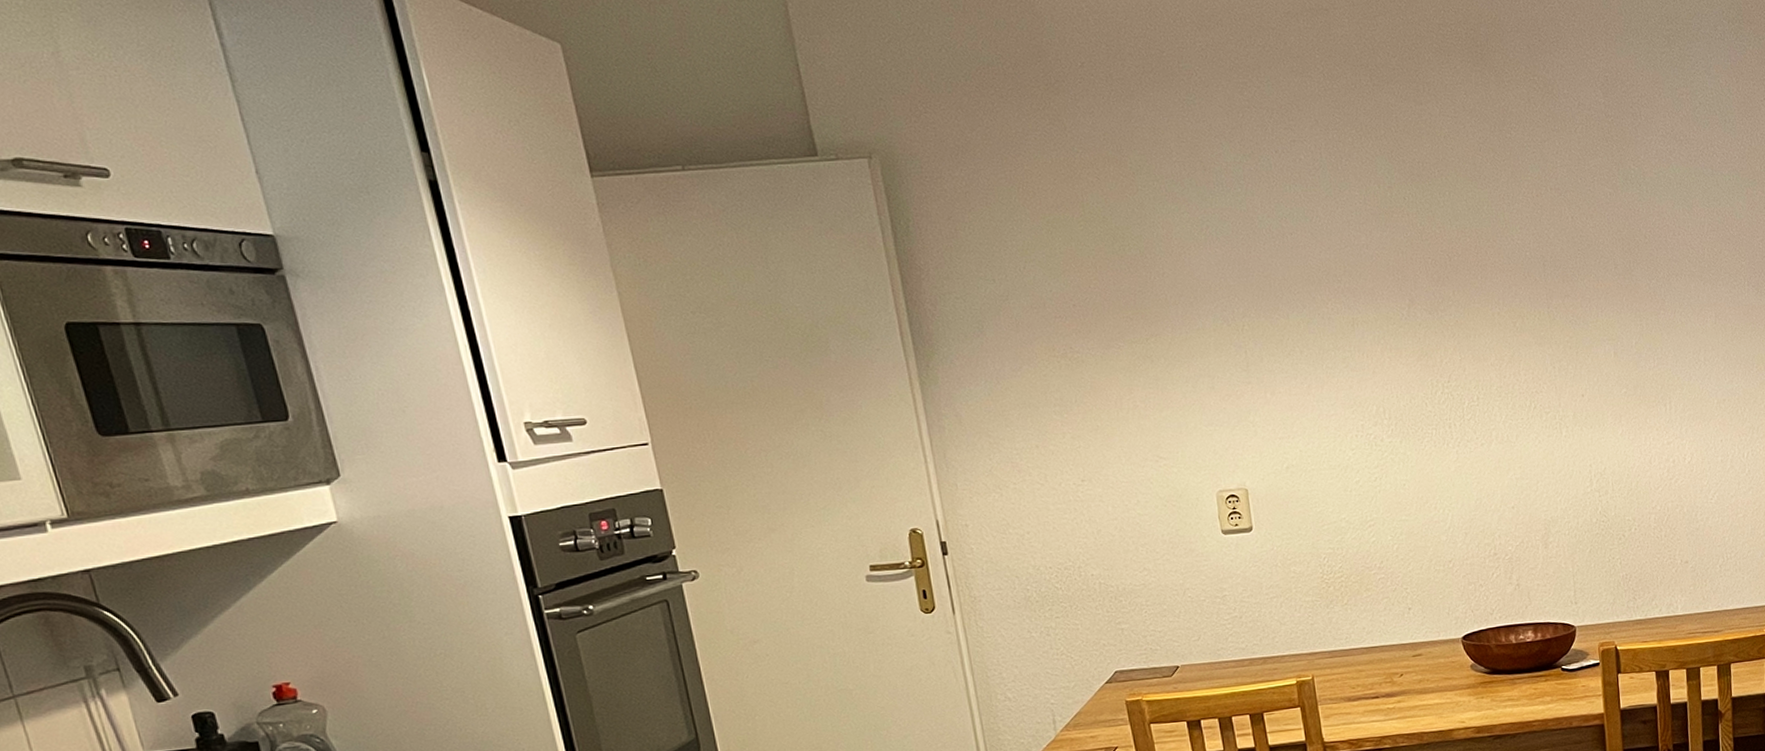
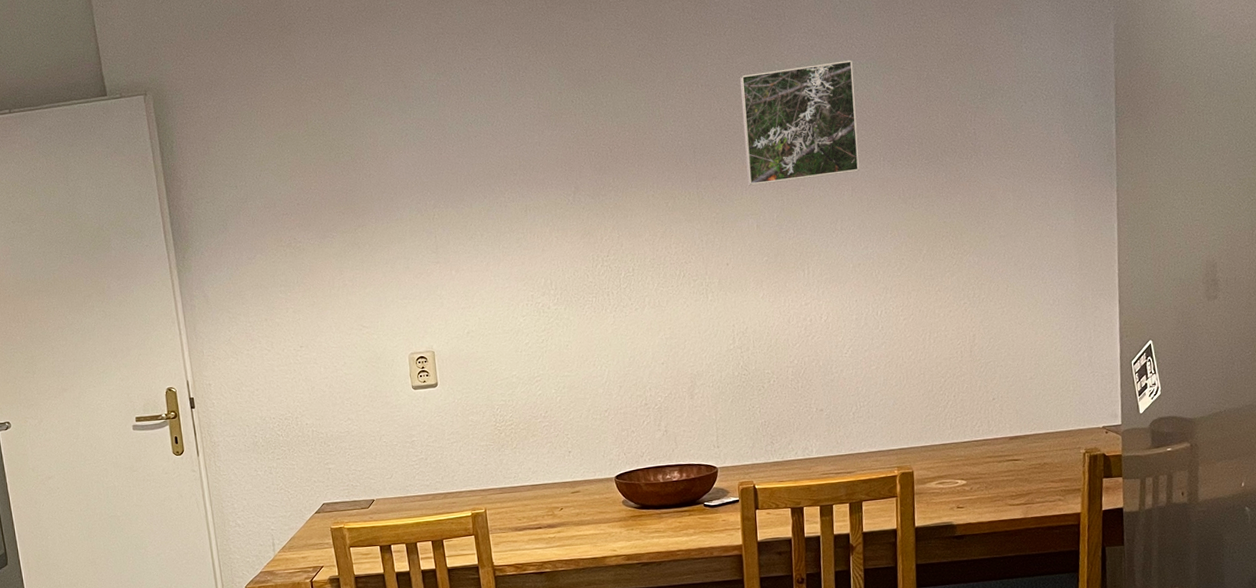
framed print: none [1592,170,1723,307] -> present [739,60,860,186]

